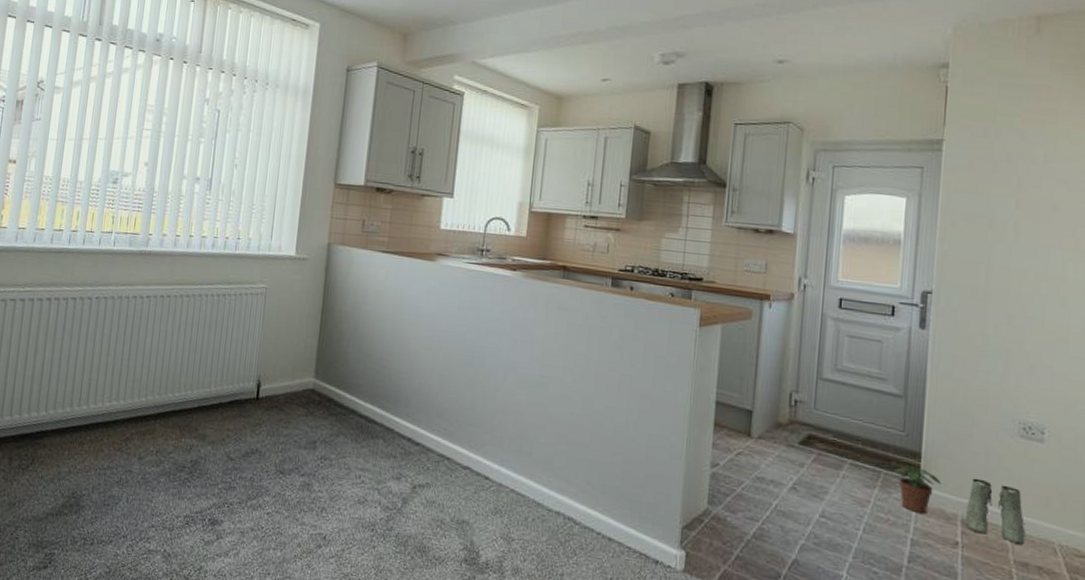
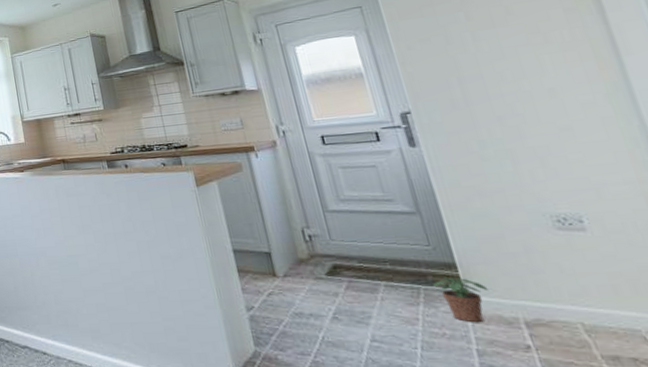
boots: present [965,478,1025,544] -> none [520,278,606,337]

